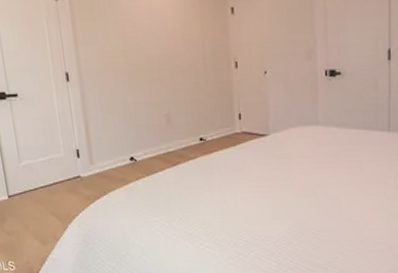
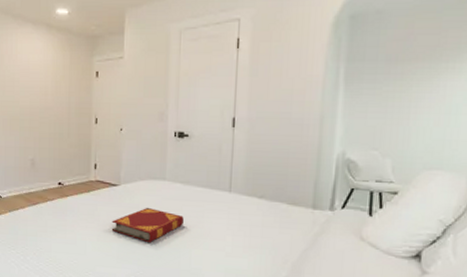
hardback book: none [263,156,341,195] -> present [111,207,184,243]

